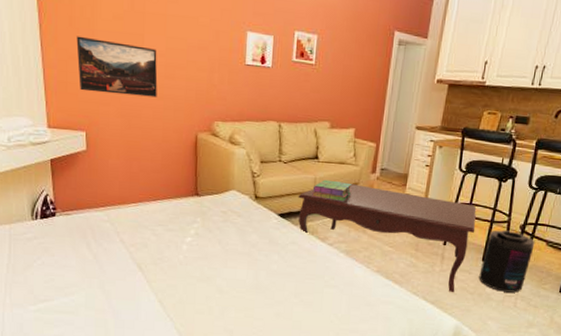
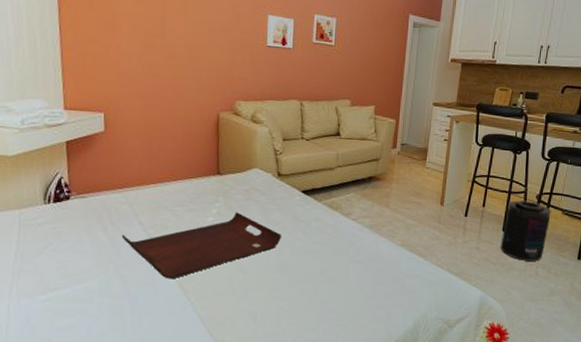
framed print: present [76,36,158,98] -> none [96,19,179,78]
serving tray: none [105,233,258,296] -> present [122,212,281,279]
coffee table: present [298,181,477,293] -> none [321,157,495,264]
stack of books: present [312,179,352,202] -> none [335,155,374,177]

